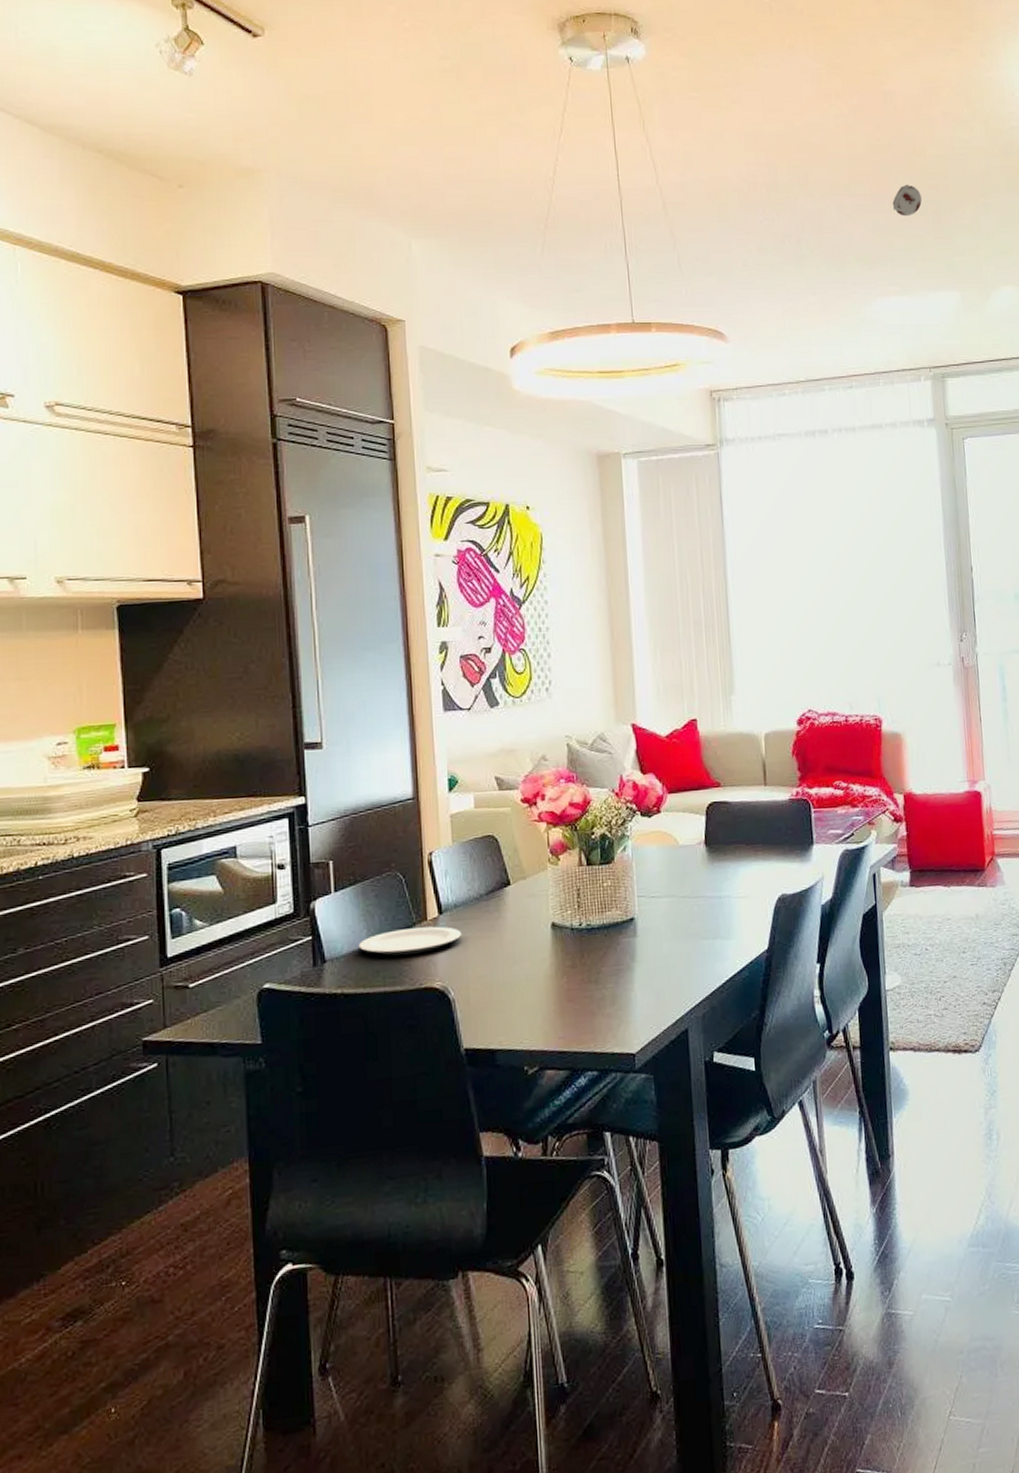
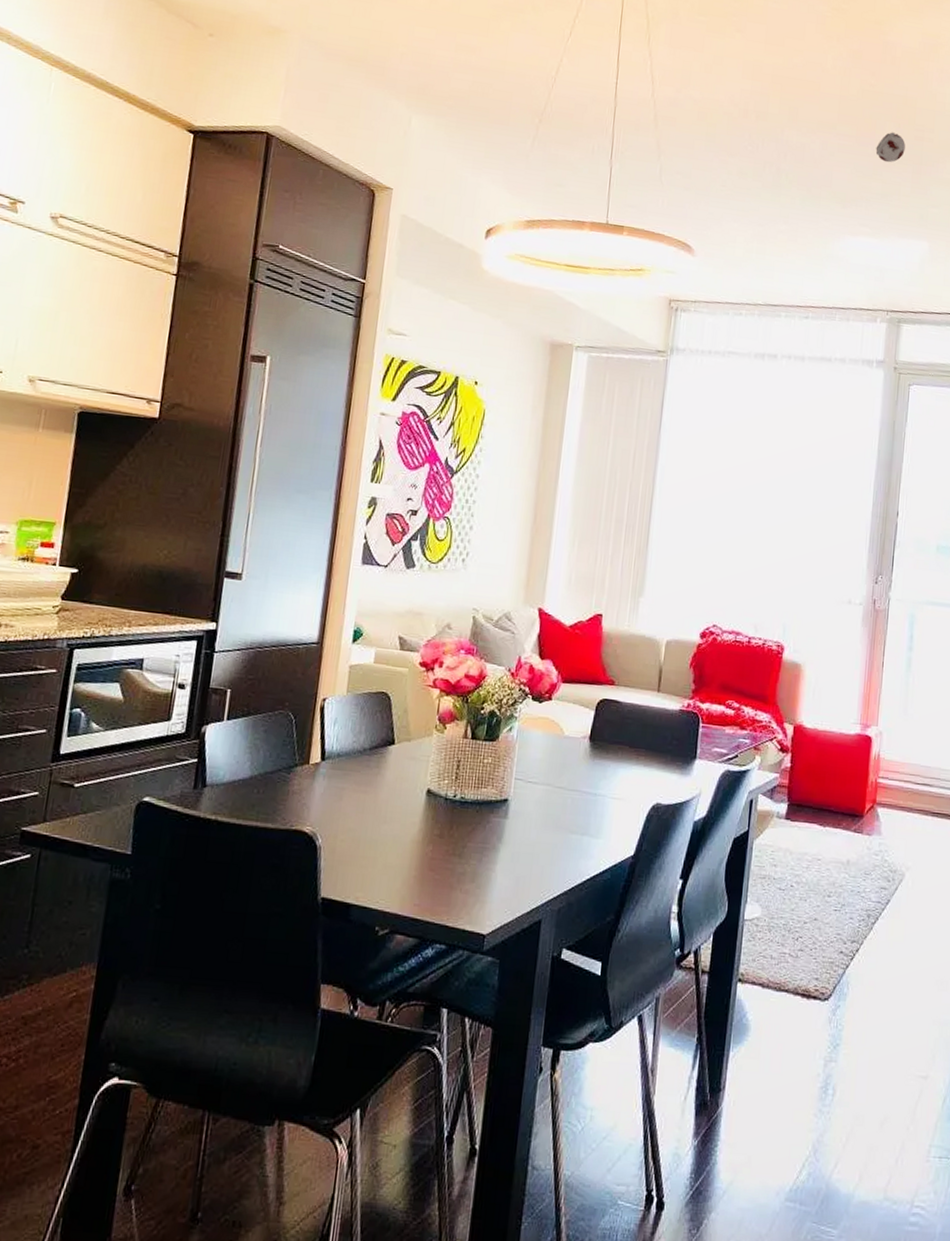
plate: present [358,926,461,956] -> none [239,767,339,795]

